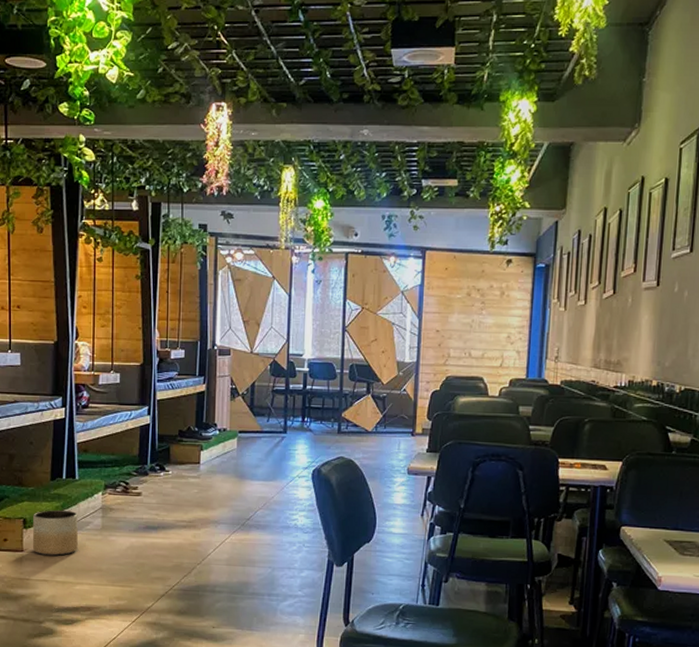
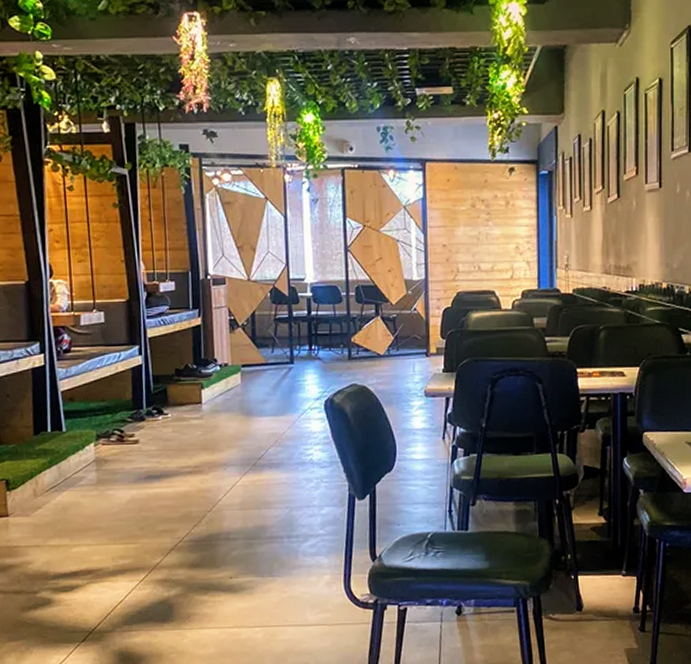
planter: present [33,510,79,556] -> none [17,467,72,518]

